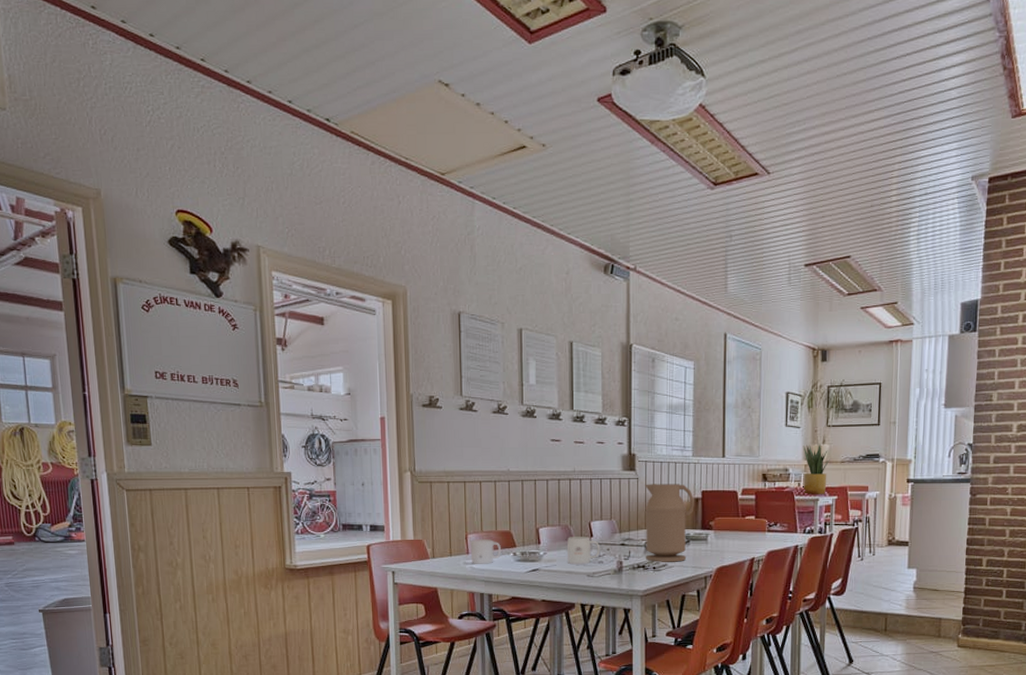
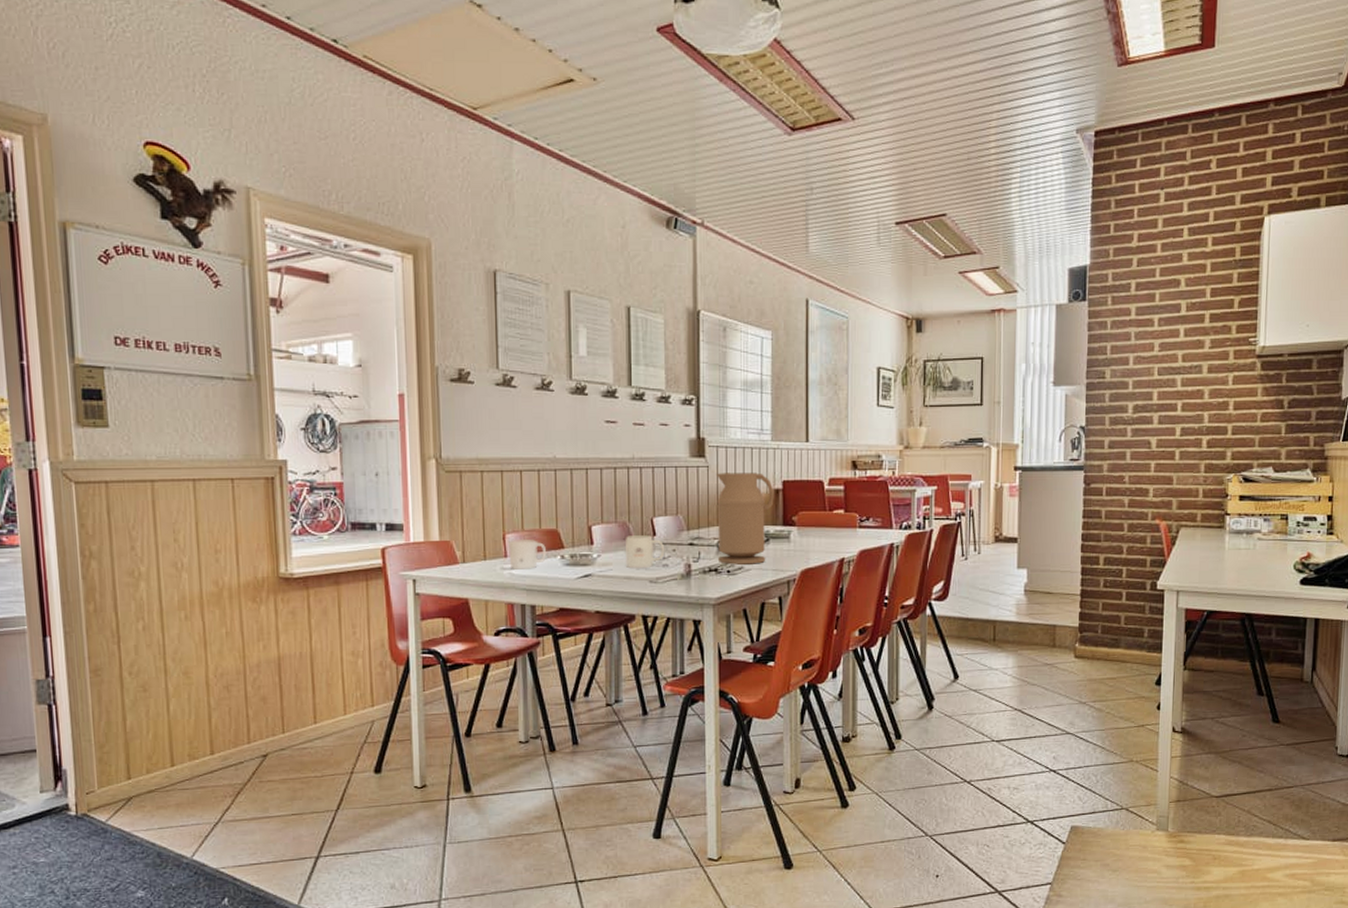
planter: present [803,443,830,495] -> none [897,426,928,486]

